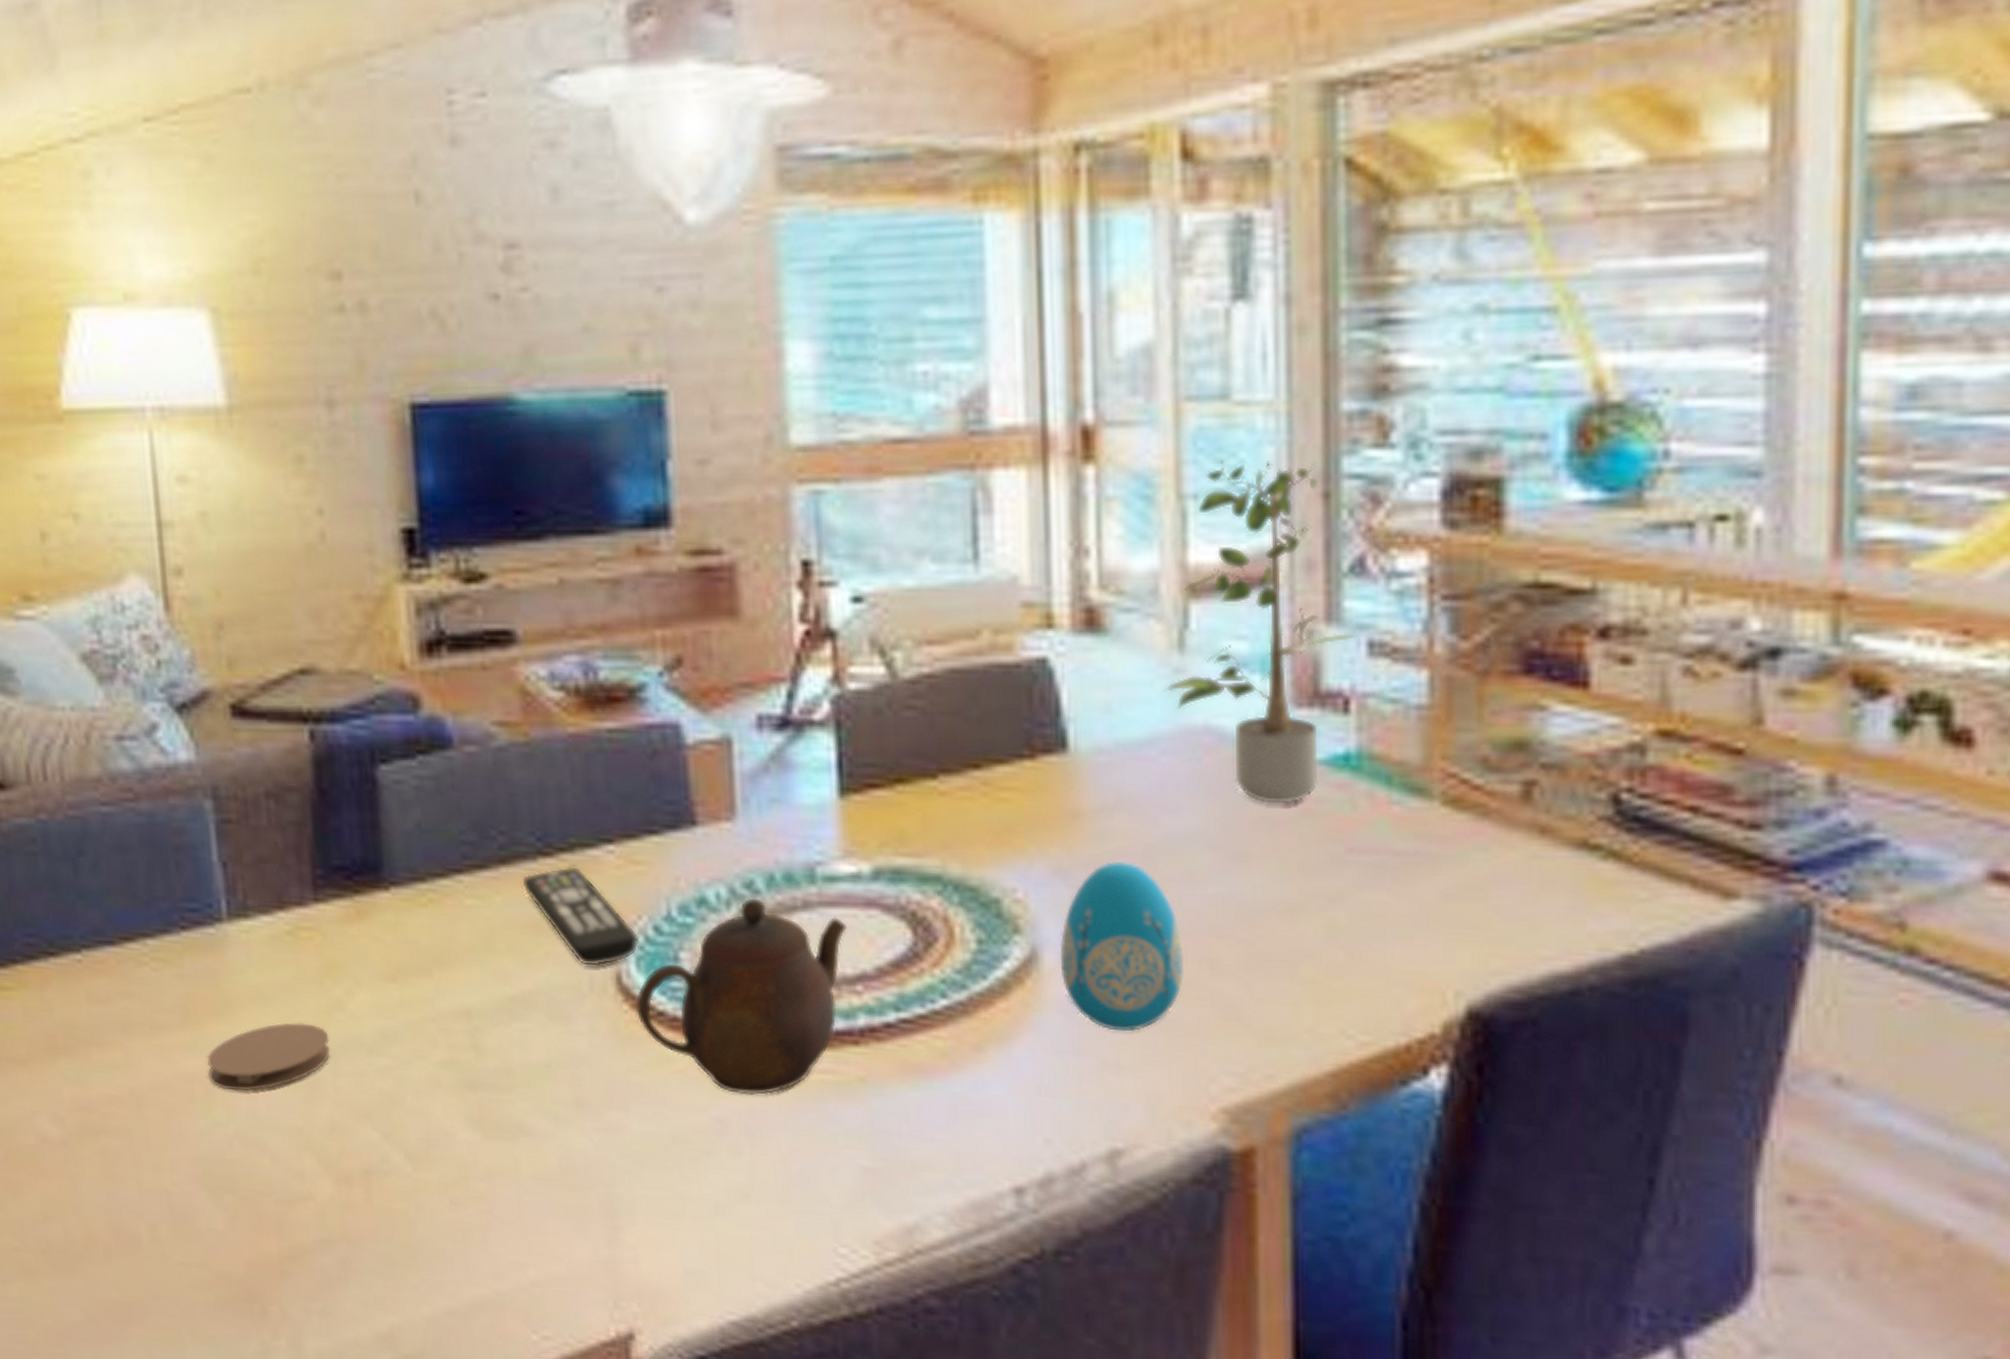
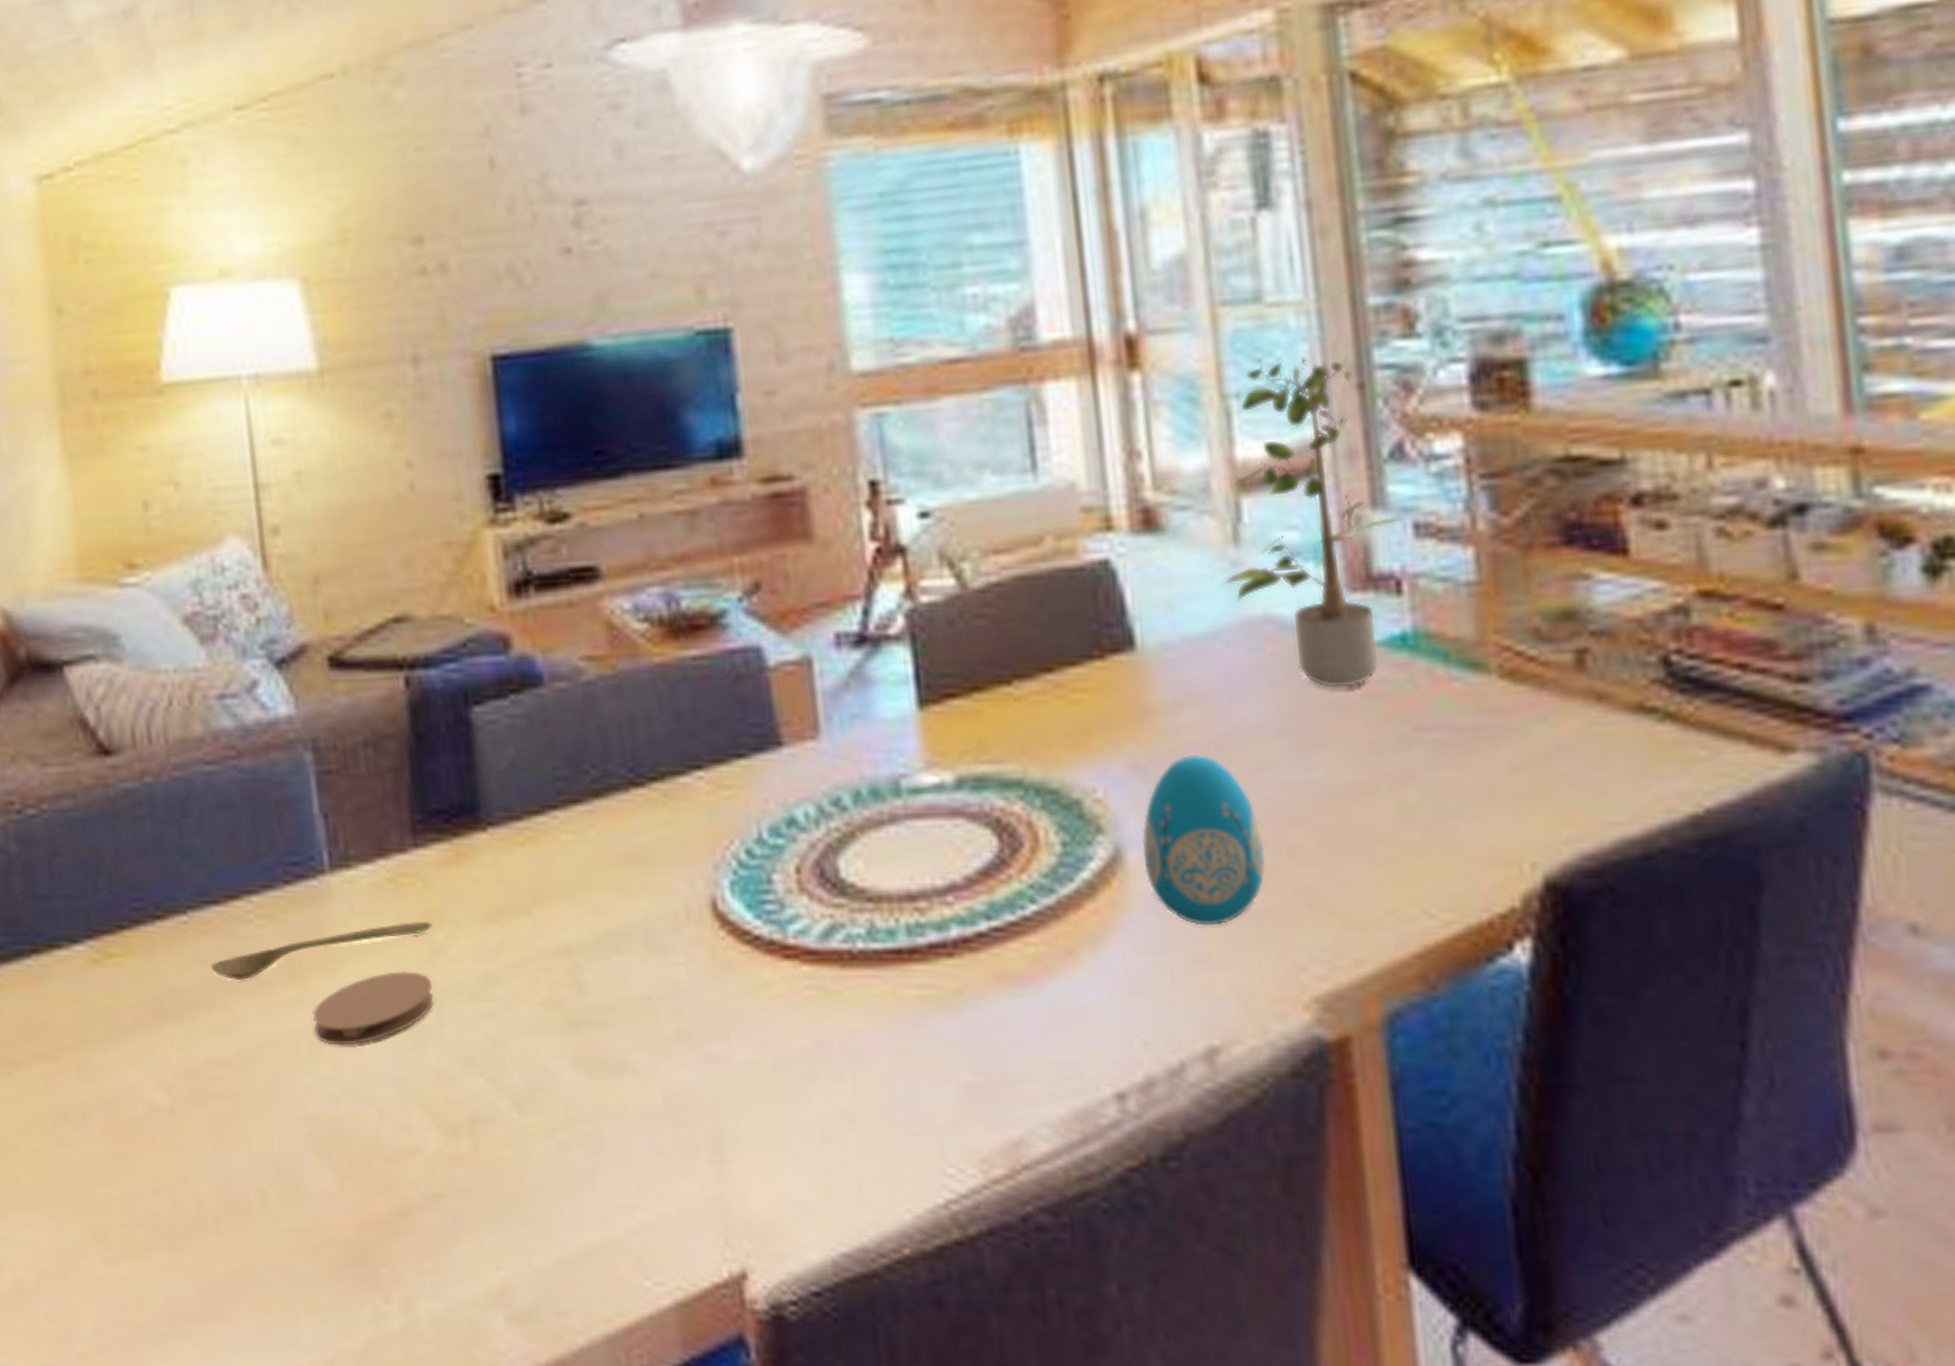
spoon: none [105,974,331,1022] -> present [211,920,433,981]
remote control: present [522,865,640,968] -> none [616,794,733,896]
teapot: present [636,898,847,1096] -> none [732,815,934,1016]

